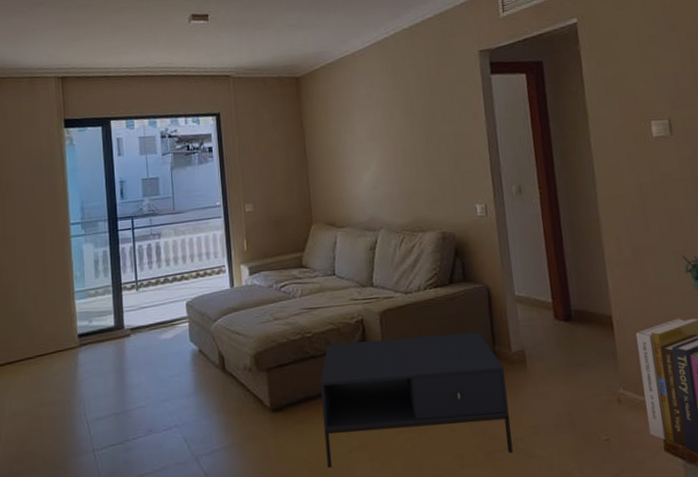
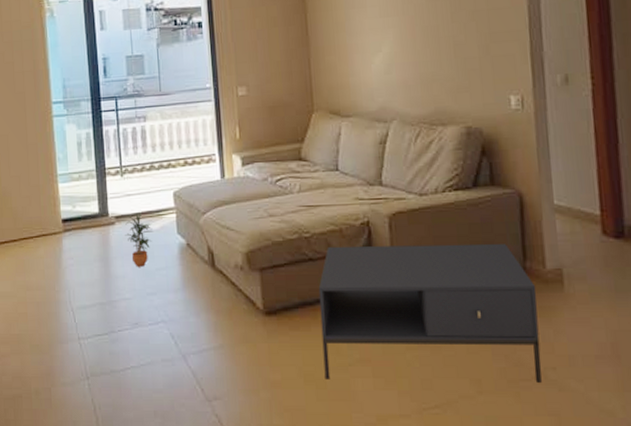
potted plant: none [140,324,167,376] -> present [125,214,153,267]

